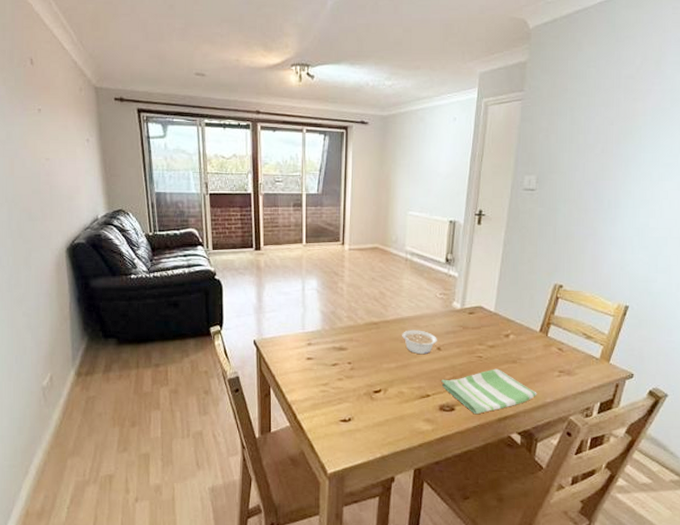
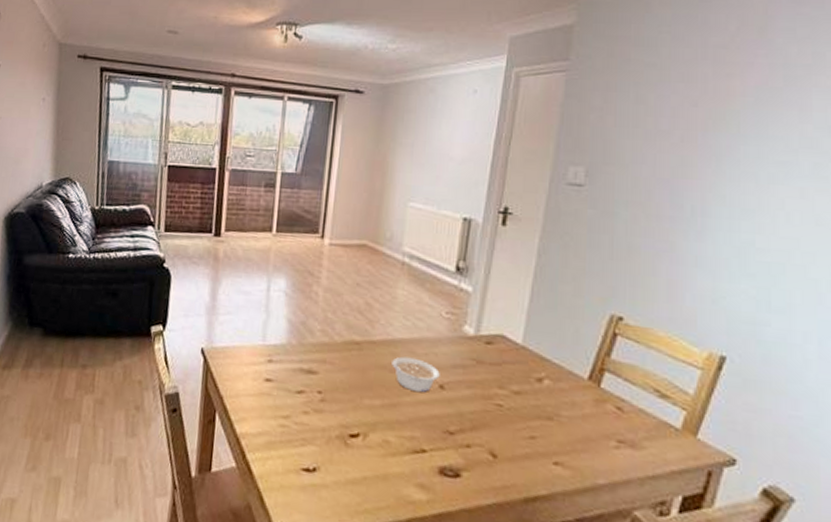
dish towel: present [441,368,537,415] -> none [443,424,584,488]

